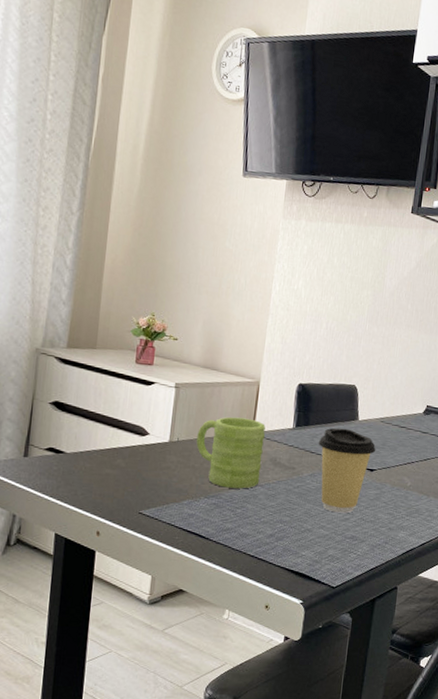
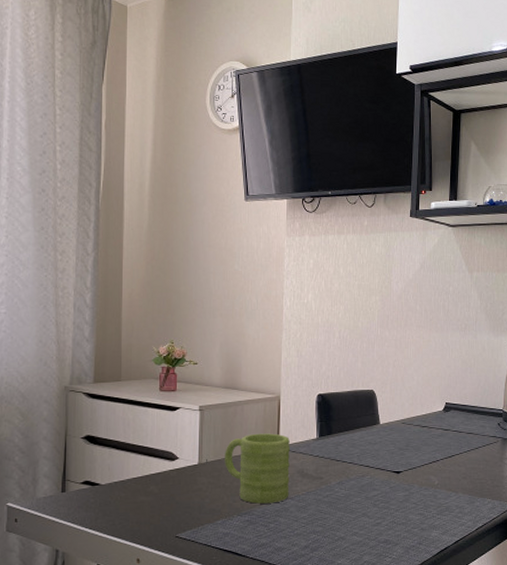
coffee cup: present [318,427,376,514] -> none [343,434,400,518]

